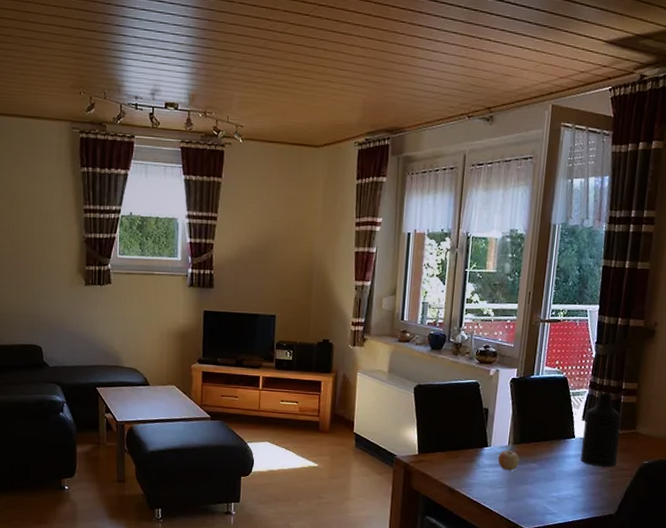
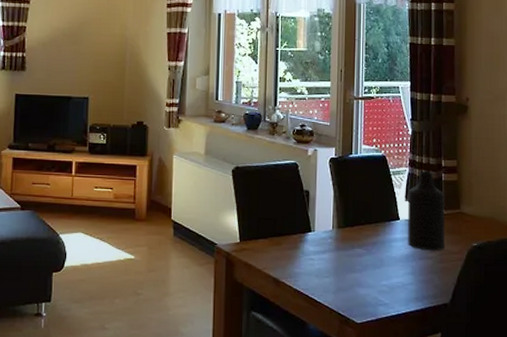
fruit: present [497,449,520,471] -> none [322,233,345,258]

